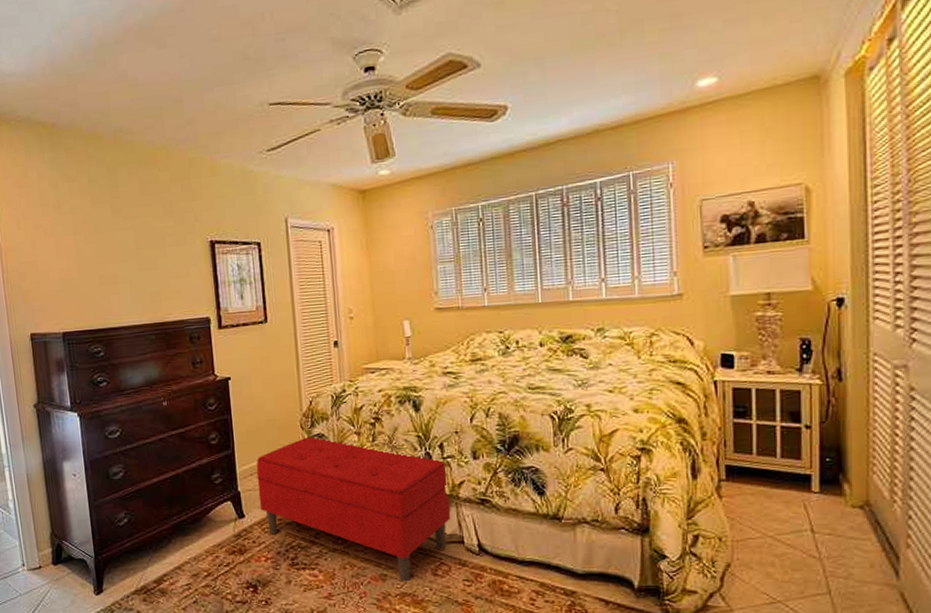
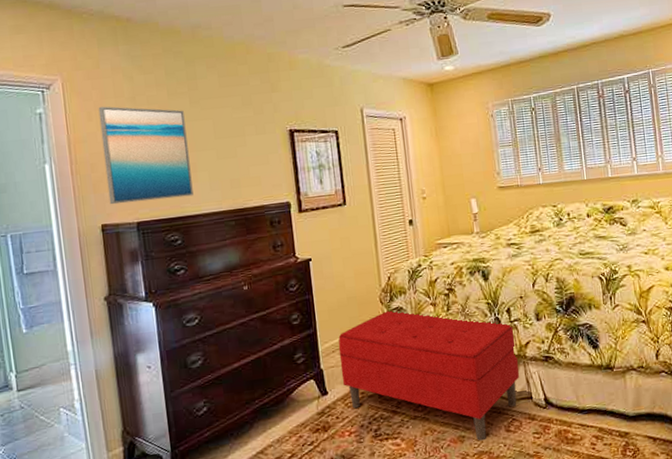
wall art: none [26,215,115,314] -> present [98,106,194,205]

